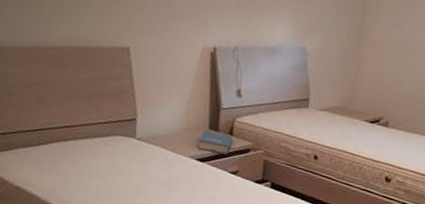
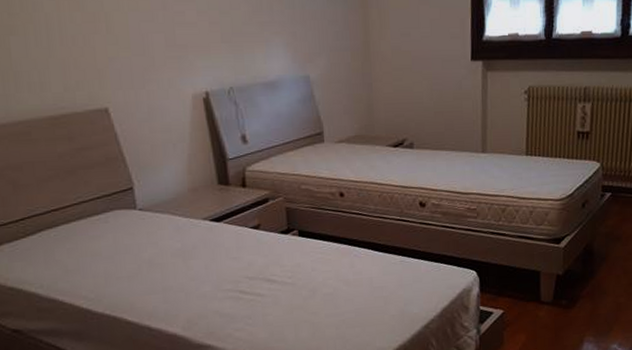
hardback book: present [198,130,233,155] -> none [209,185,247,210]

